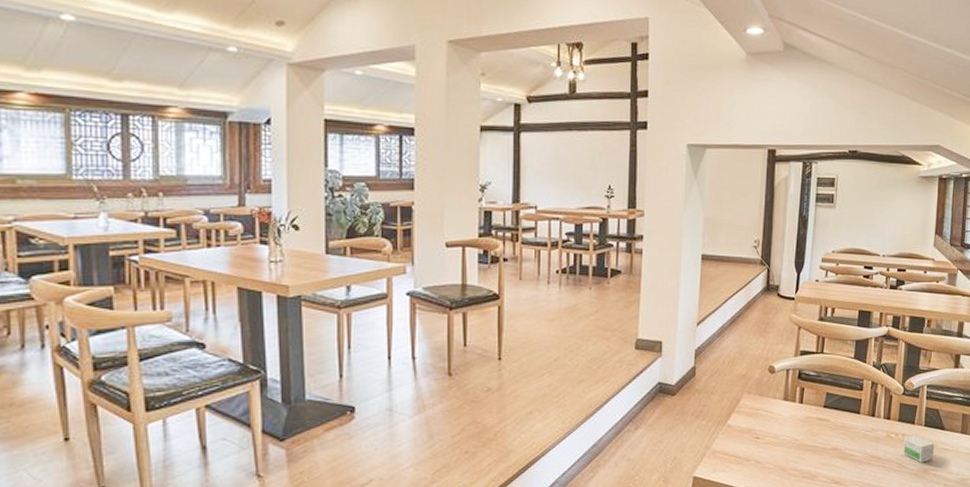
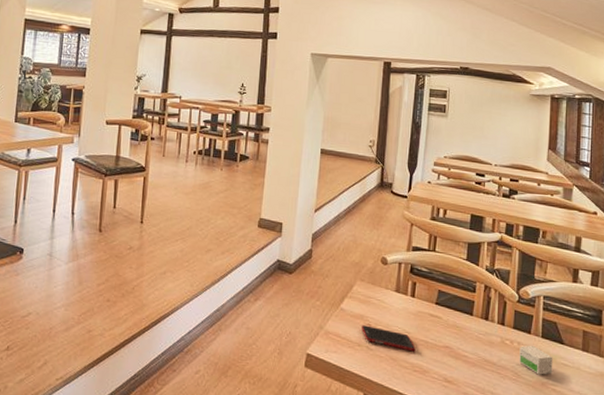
cell phone: none [750,438,804,459] -> present [362,325,416,352]

